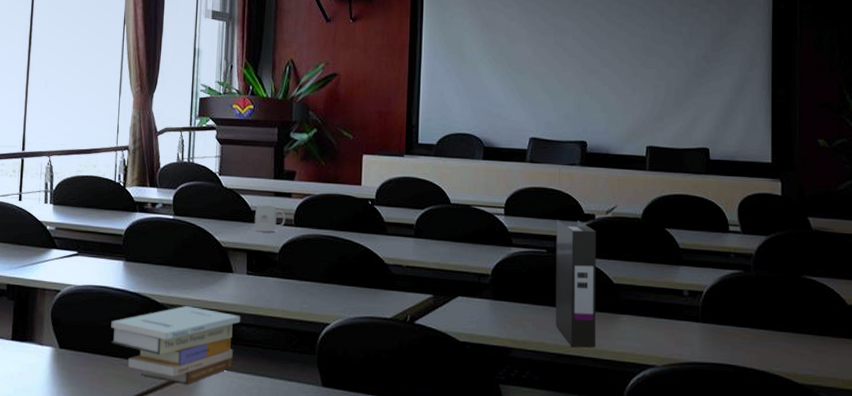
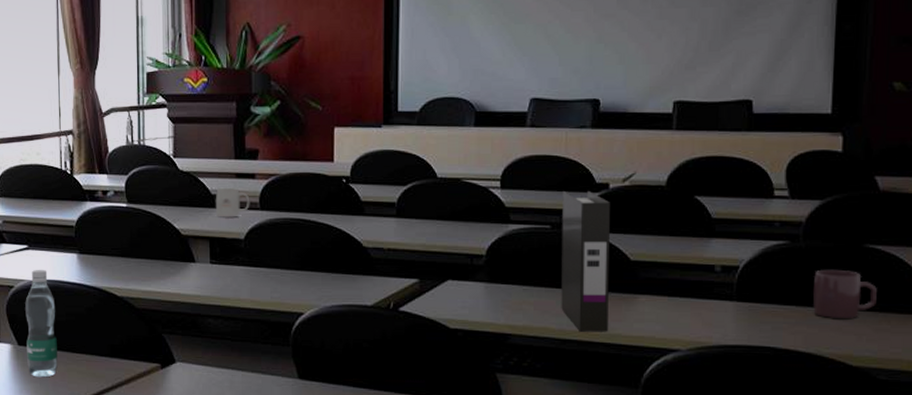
bottle: none [67,275,100,381] -> present [25,270,58,378]
books: present [111,306,241,384] -> none [69,299,207,379]
mug: none [763,296,815,341] -> present [812,269,877,319]

